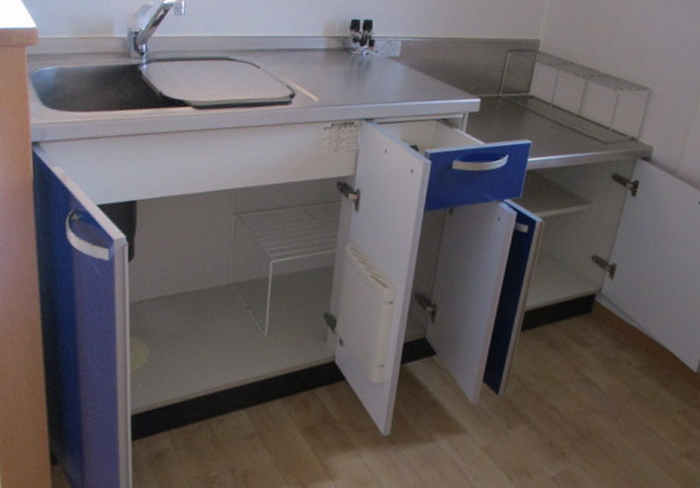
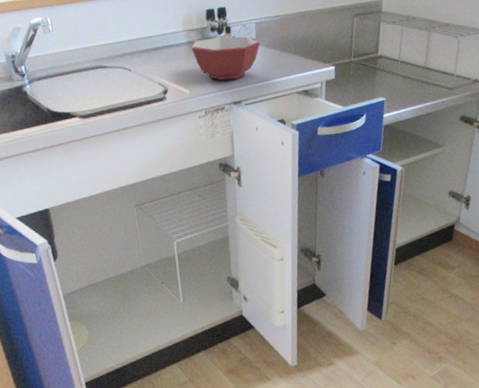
bowl: none [329,48,405,95] -> present [191,36,261,81]

